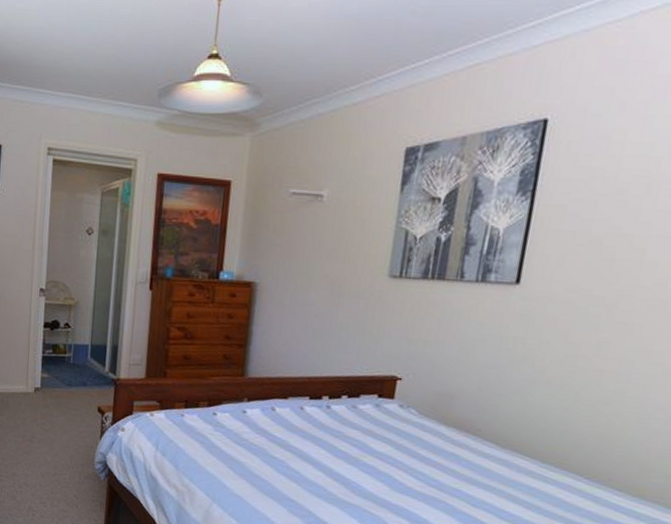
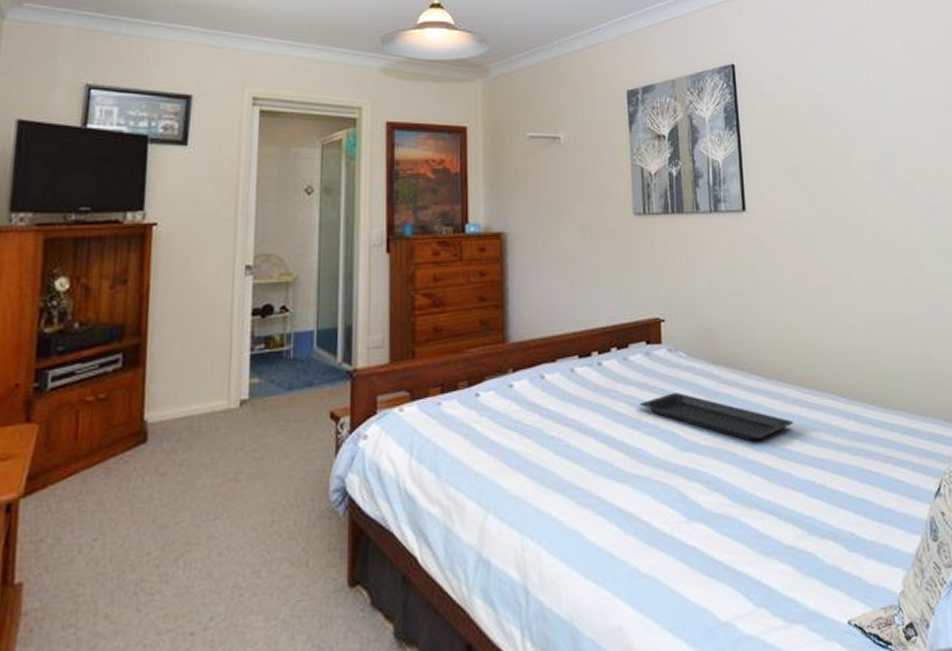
serving tray: none [361,442,521,499] -> present [640,392,794,442]

